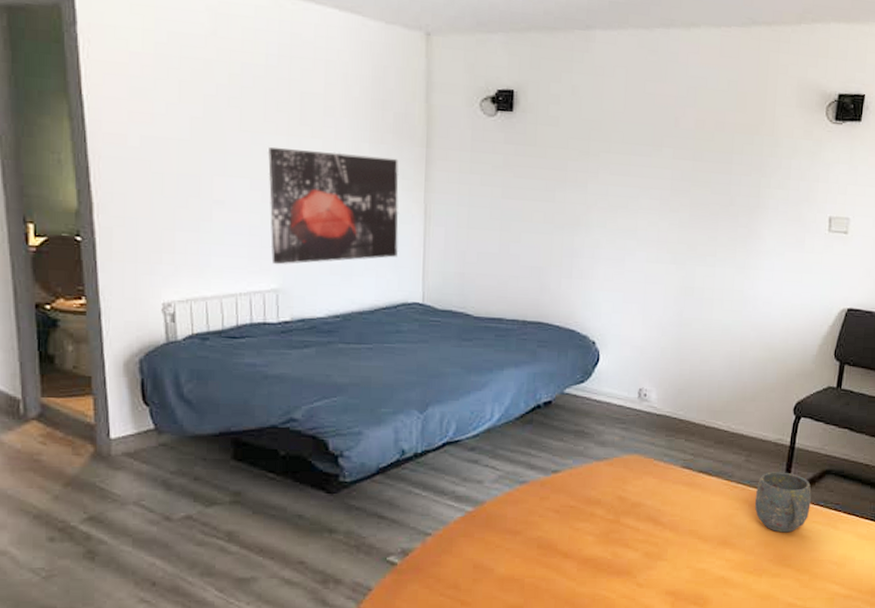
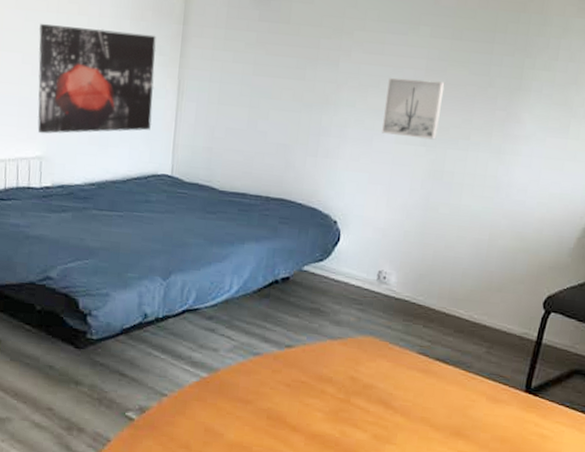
wall art: none [633,198,690,258] -> present [382,77,445,140]
mug: present [754,472,812,533] -> none [493,366,557,431]

